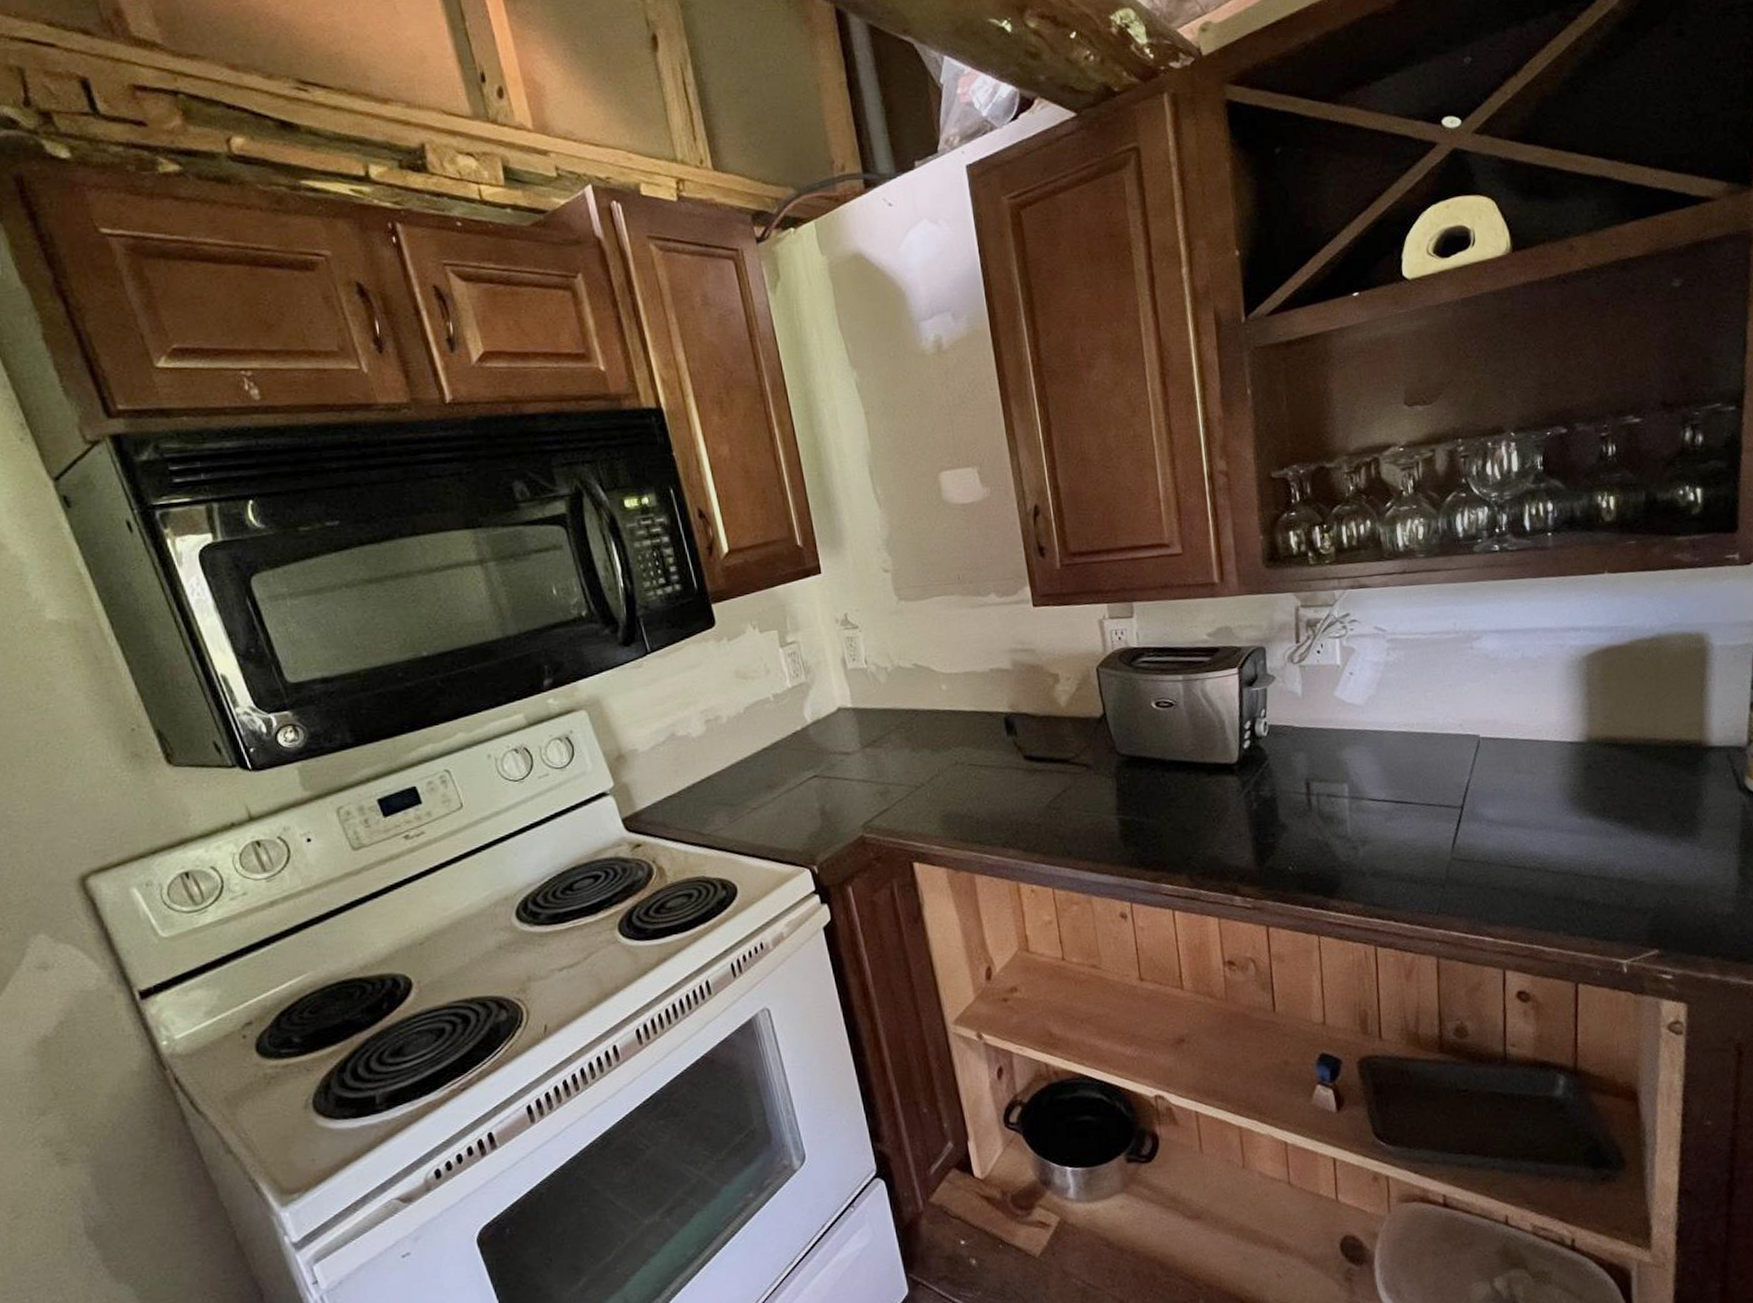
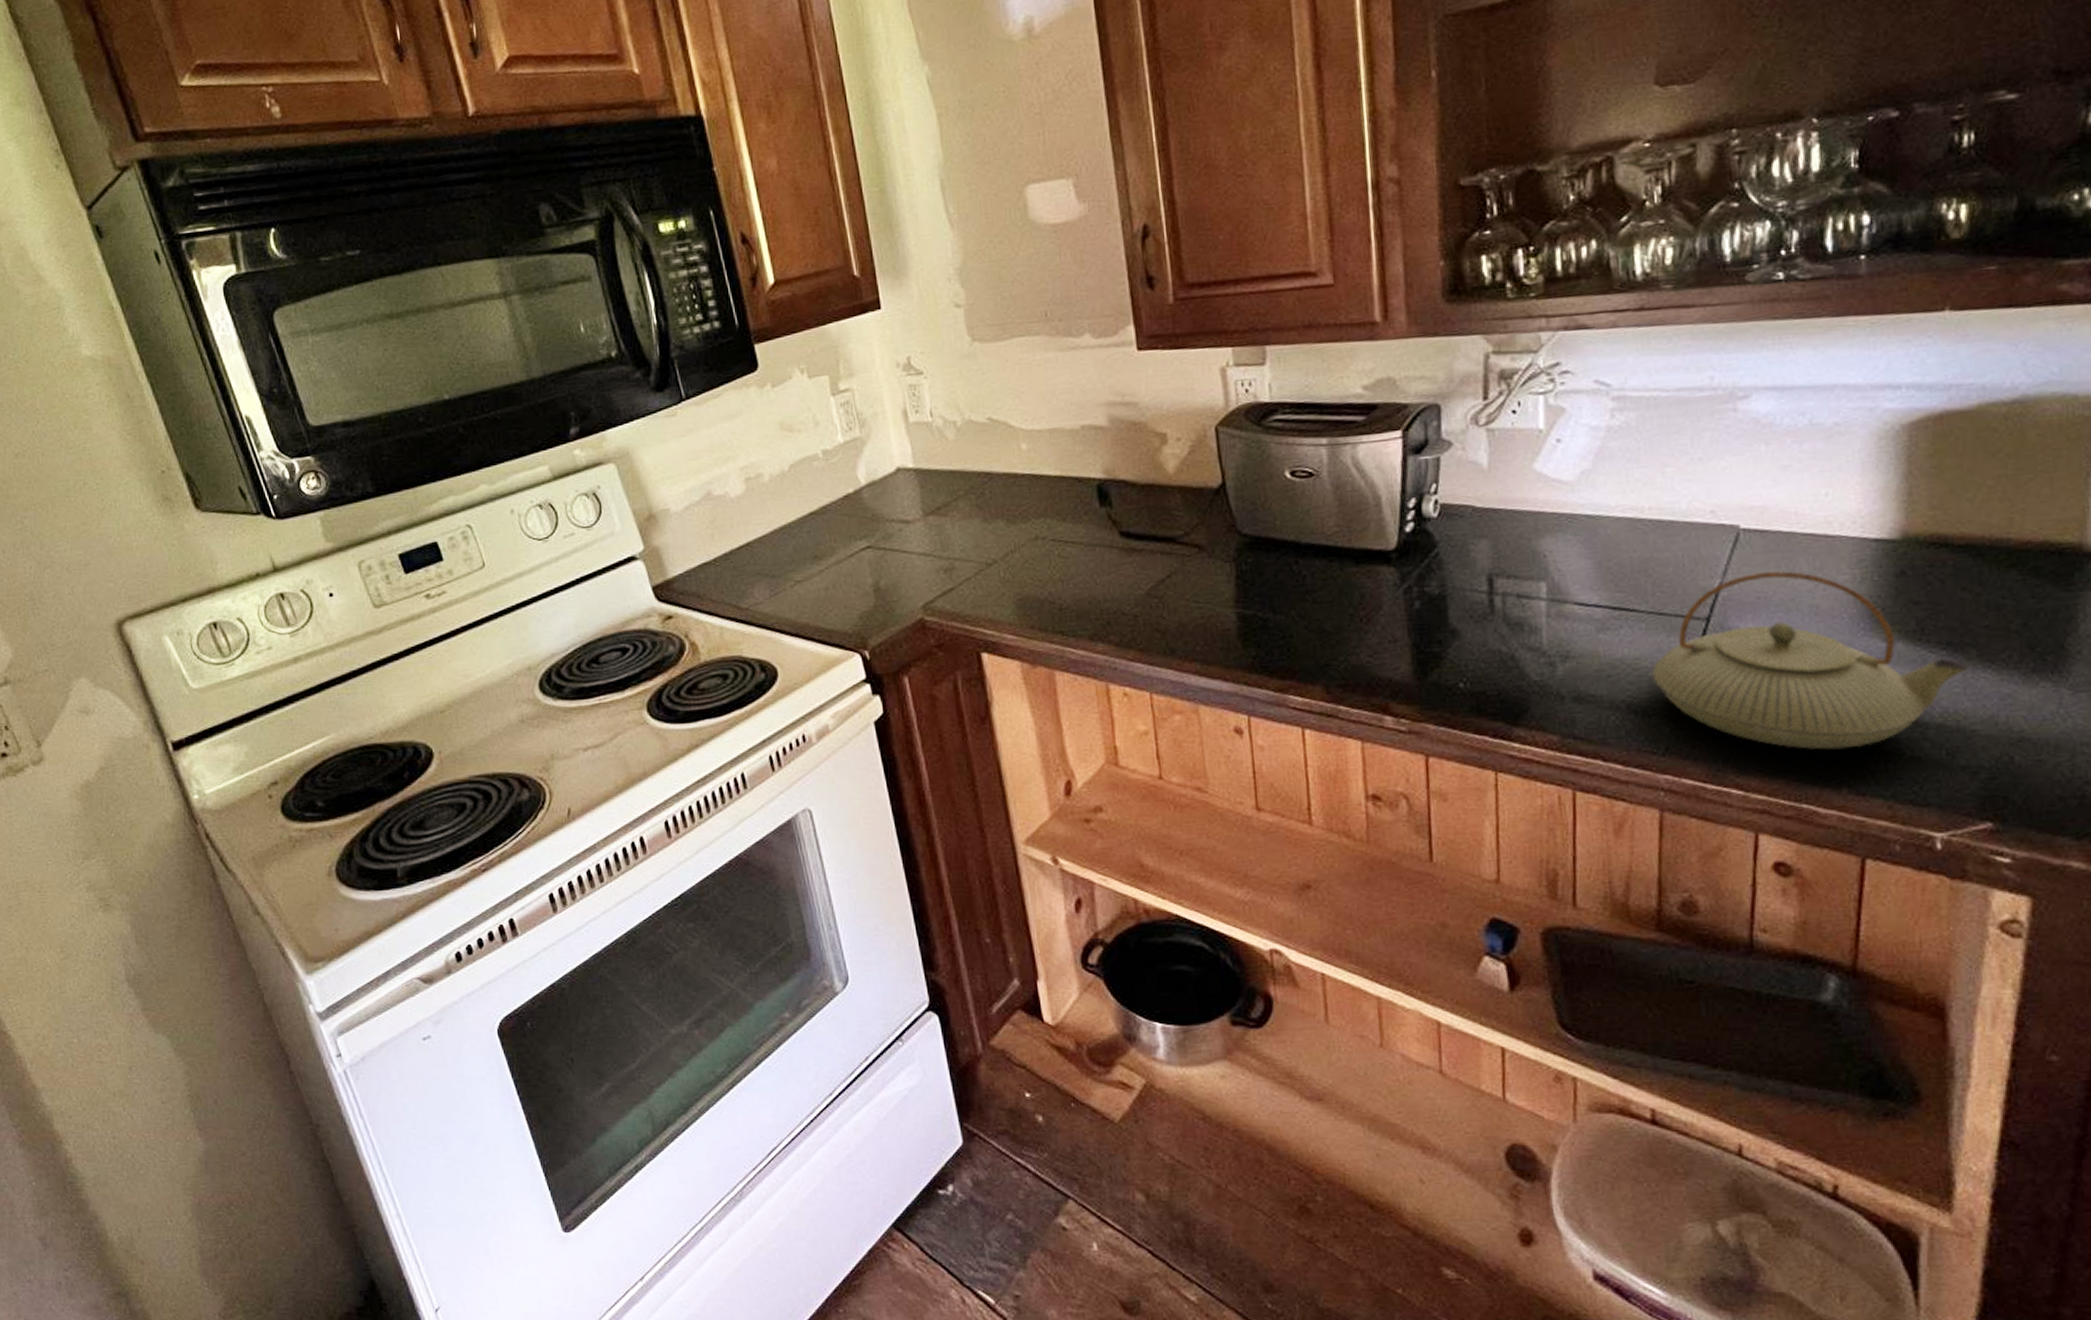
teapot: none [1425,768,1637,903] -> present [1652,571,1969,750]

